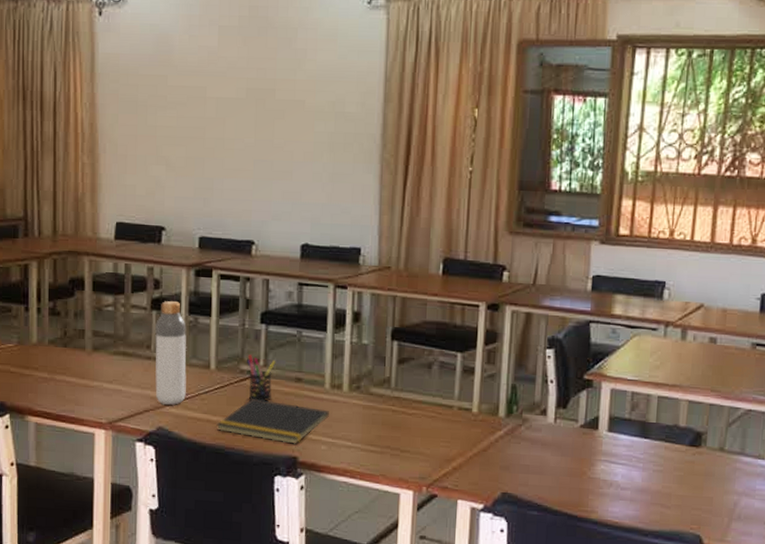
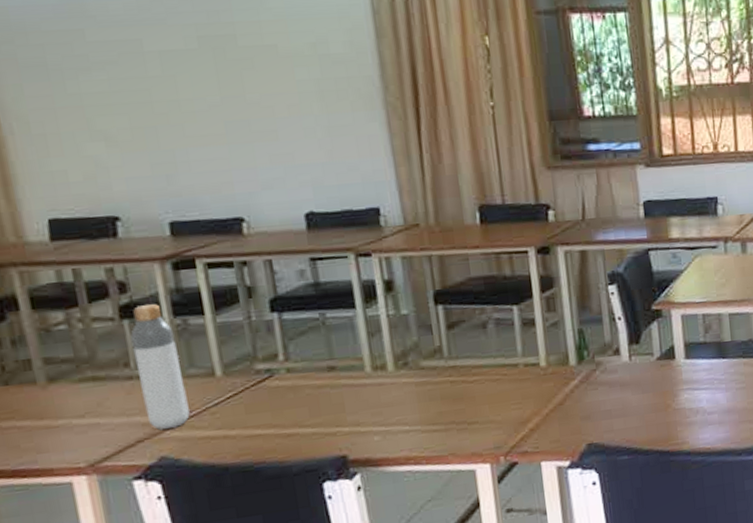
notepad: present [216,399,329,445] -> none [236,396,377,447]
pen holder: present [247,355,276,401] -> none [262,350,301,403]

